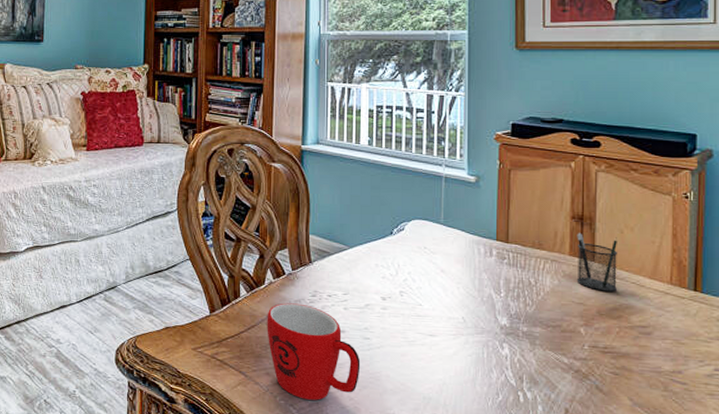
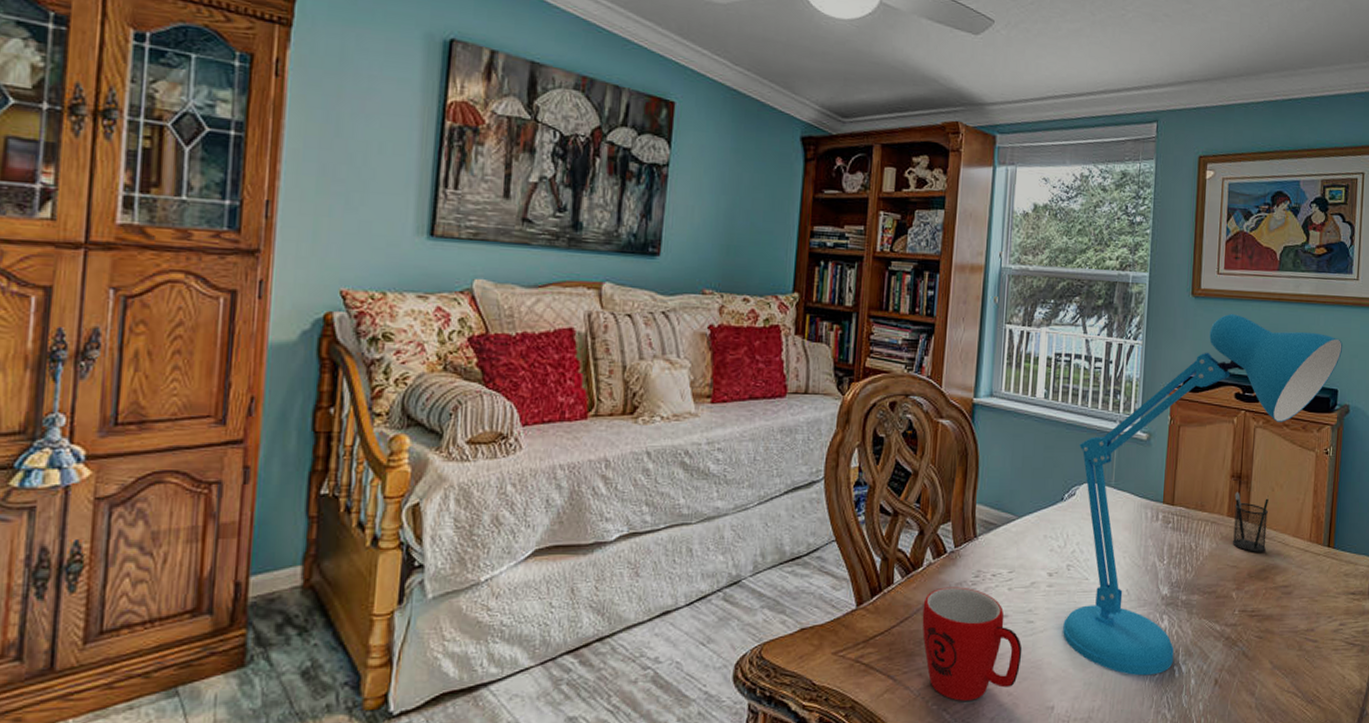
desk lamp: none [399,63,699,398] -> present [1063,313,1342,676]

